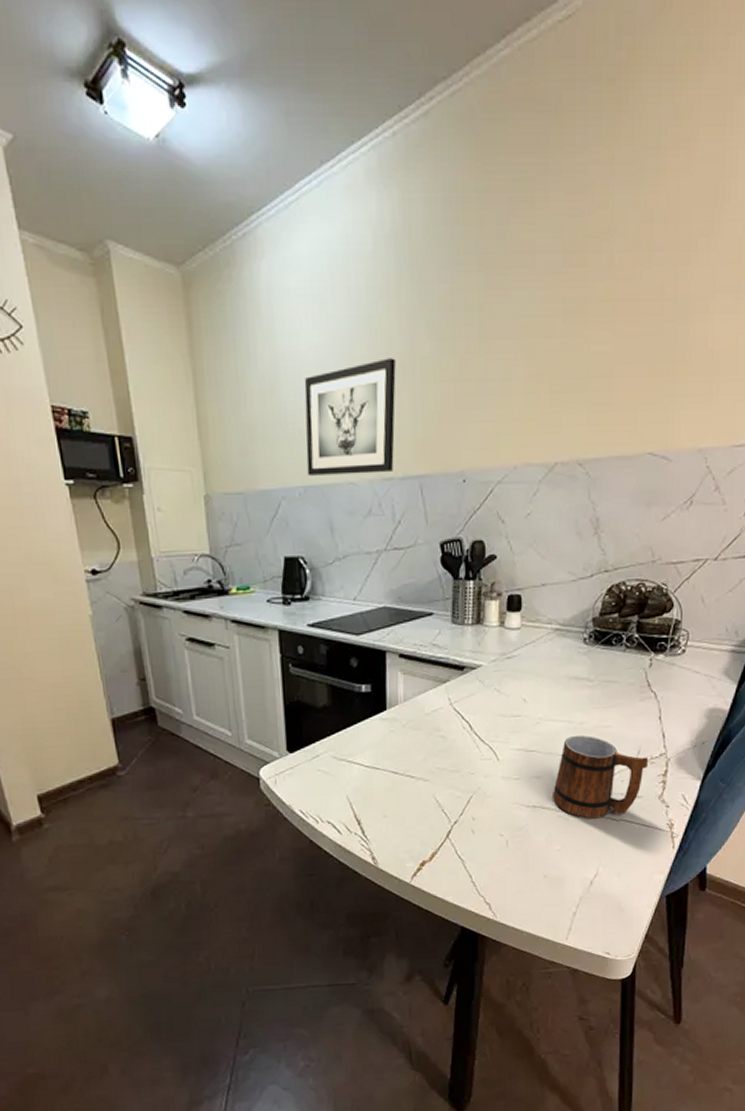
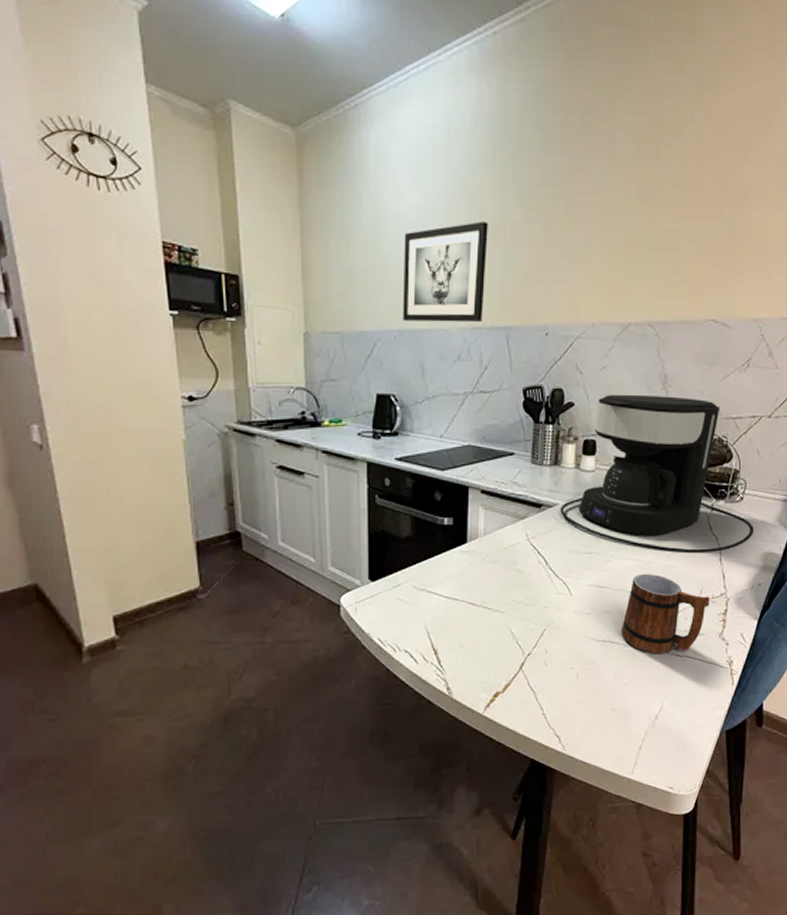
coffee maker: none [484,542,698,713] -> present [560,394,755,554]

